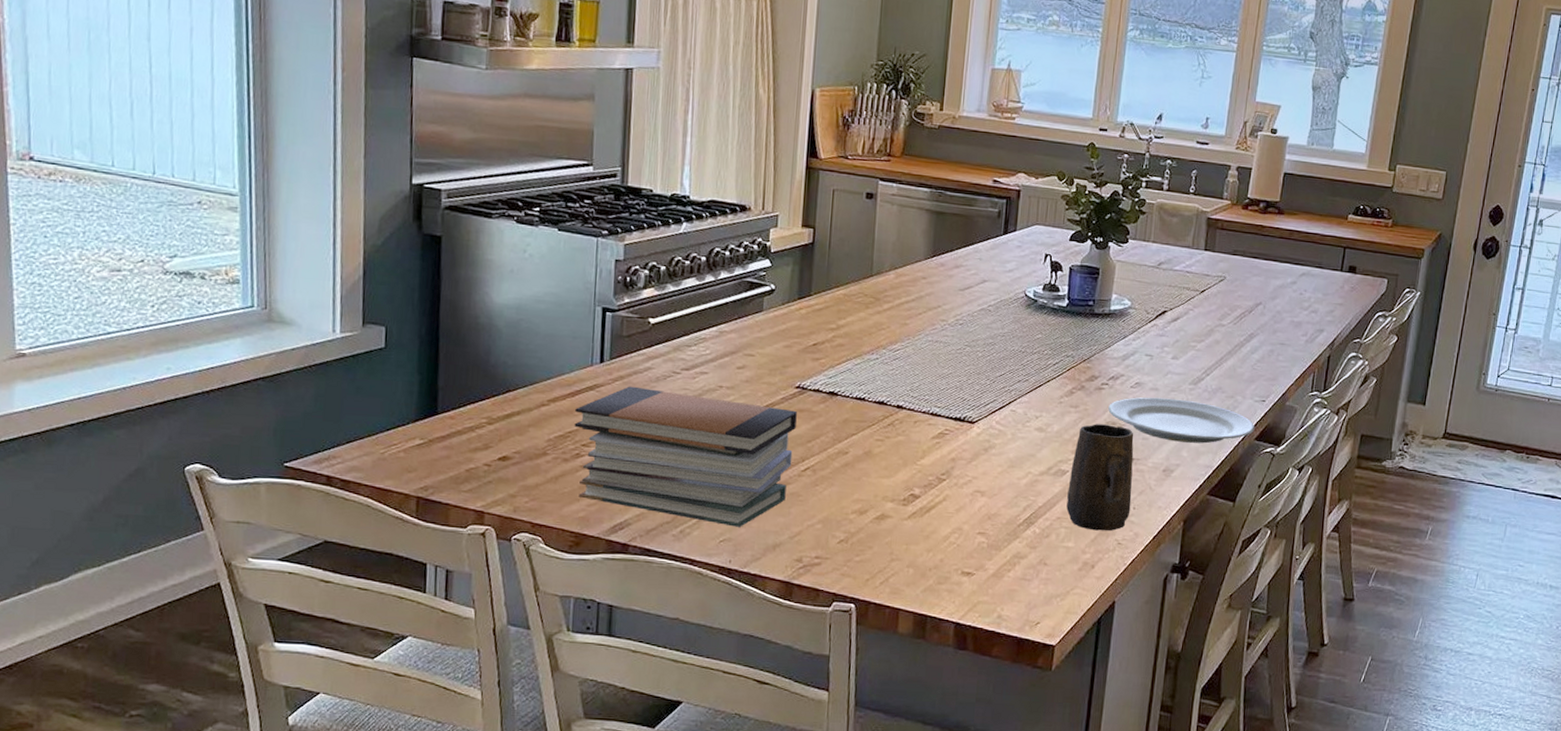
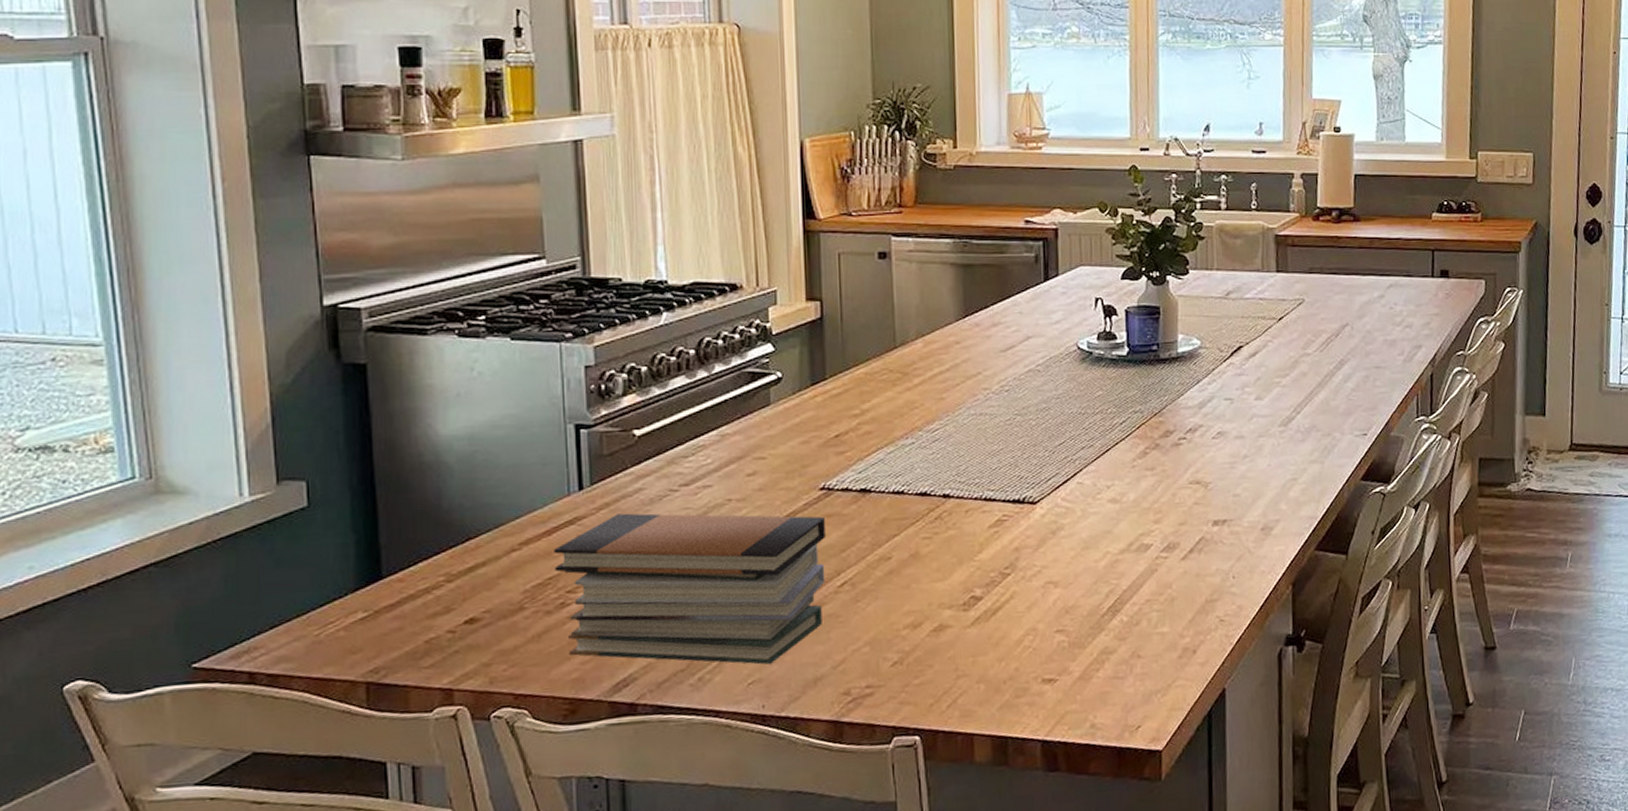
mug: present [1066,424,1134,532] -> none [1154,484,1230,610]
plate: present [1108,397,1255,444] -> none [1189,445,1360,494]

